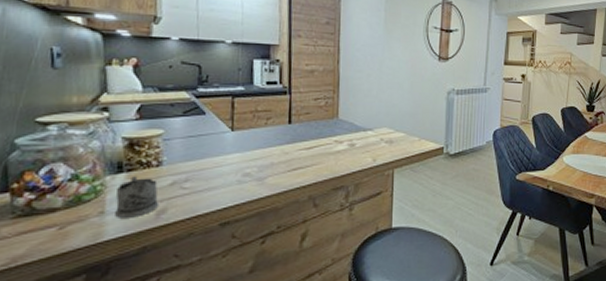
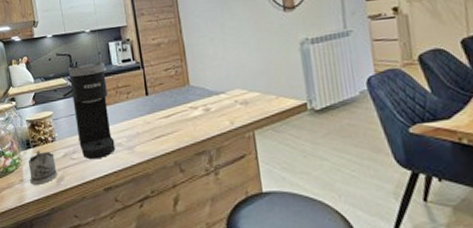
coffee maker: none [194,79,245,190] -> present [68,62,115,160]

